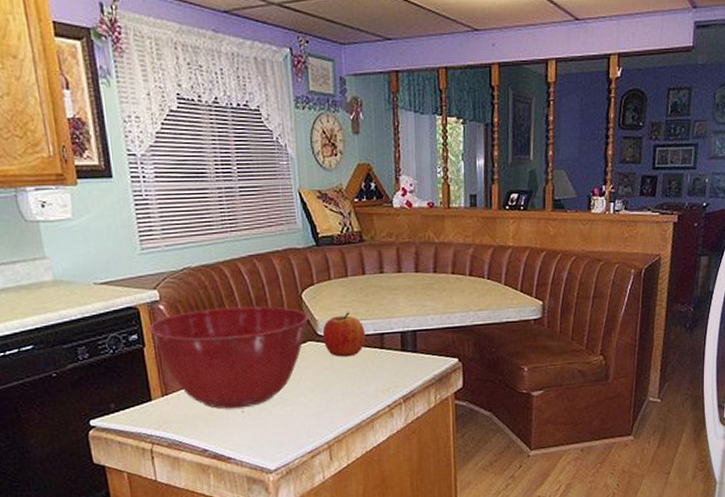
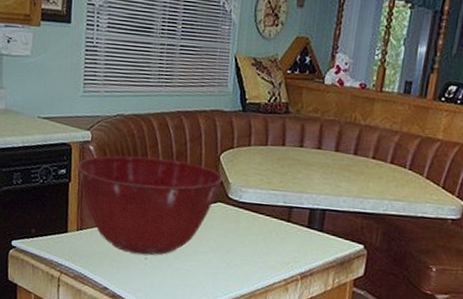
apple: present [322,312,366,357] -> none [232,180,275,224]

